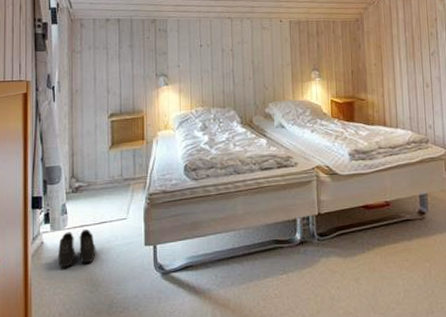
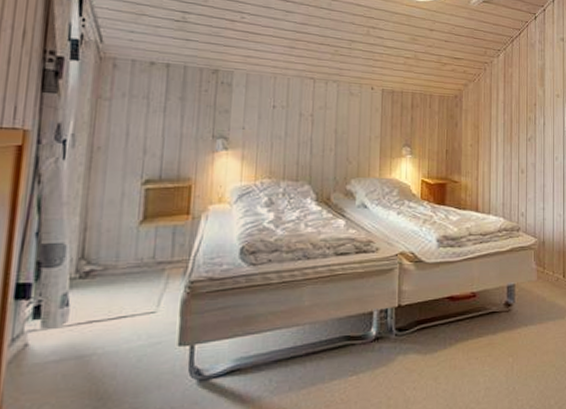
boots: present [58,229,96,267] -> none [48,325,108,377]

